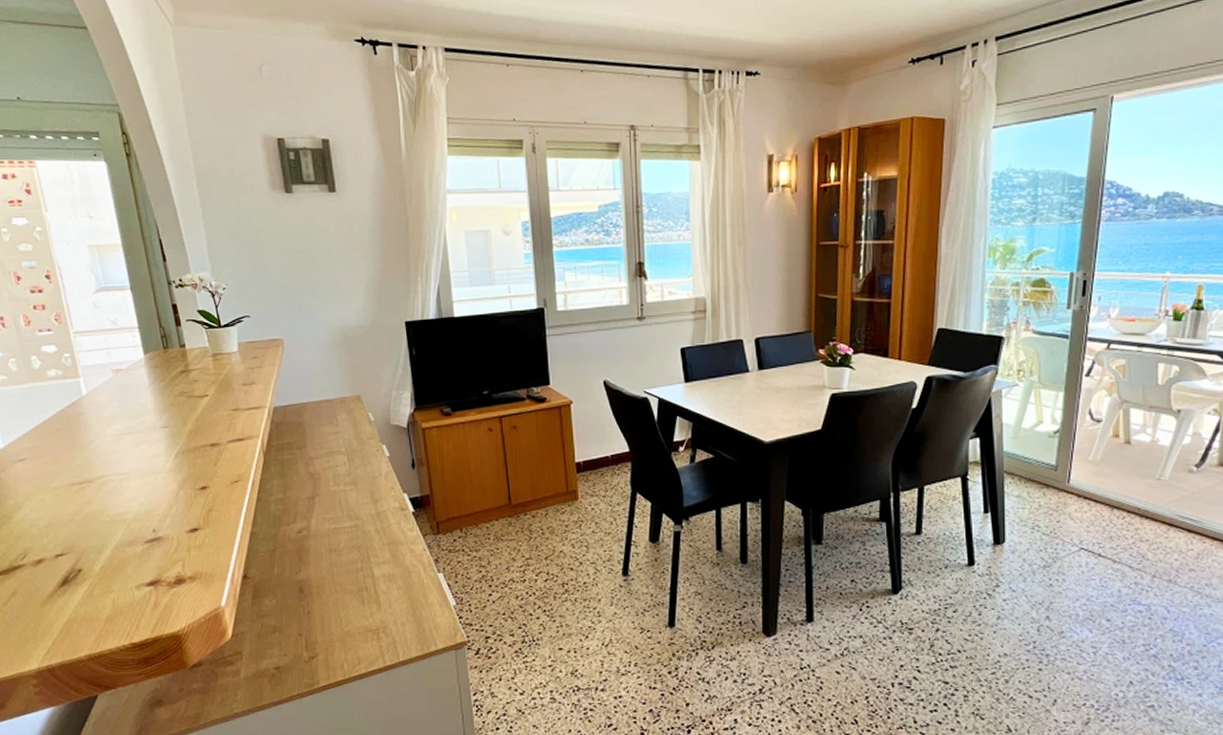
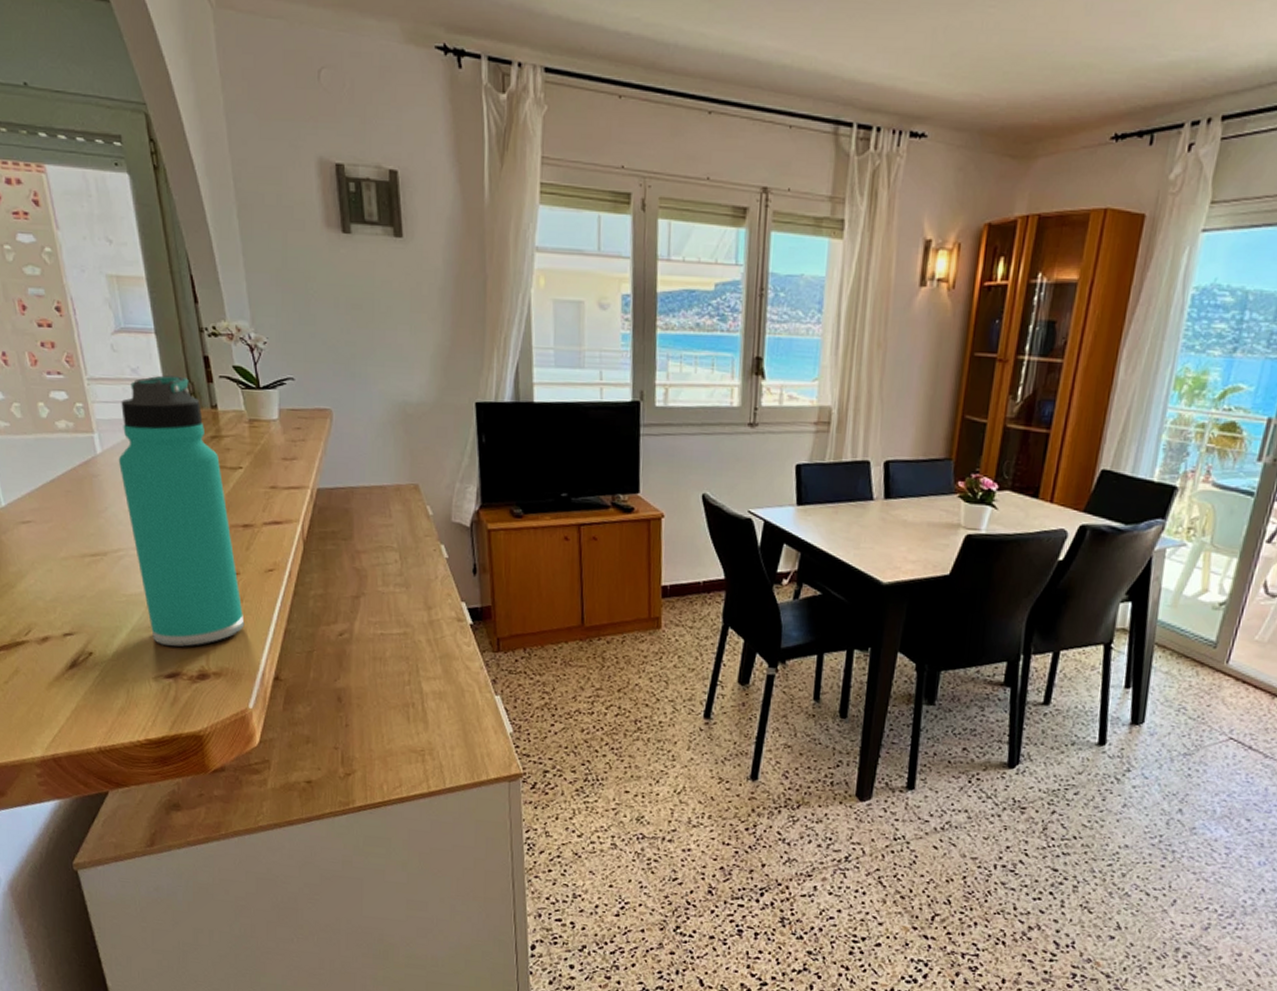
thermos bottle: none [101,323,215,556] -> present [118,375,245,647]

